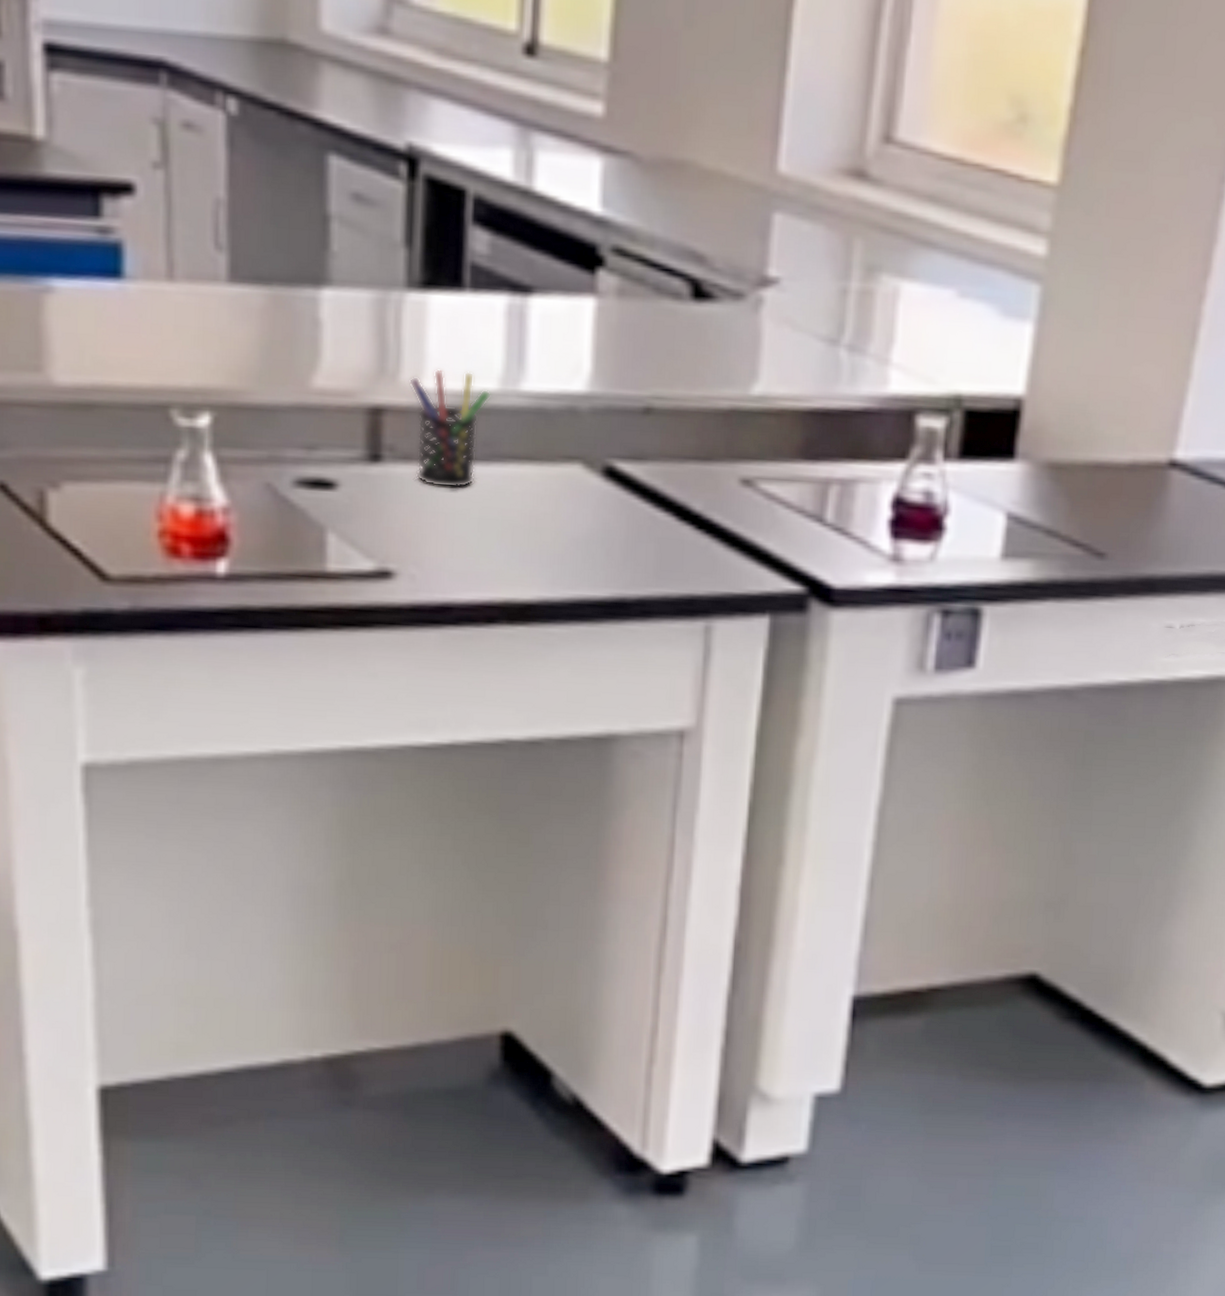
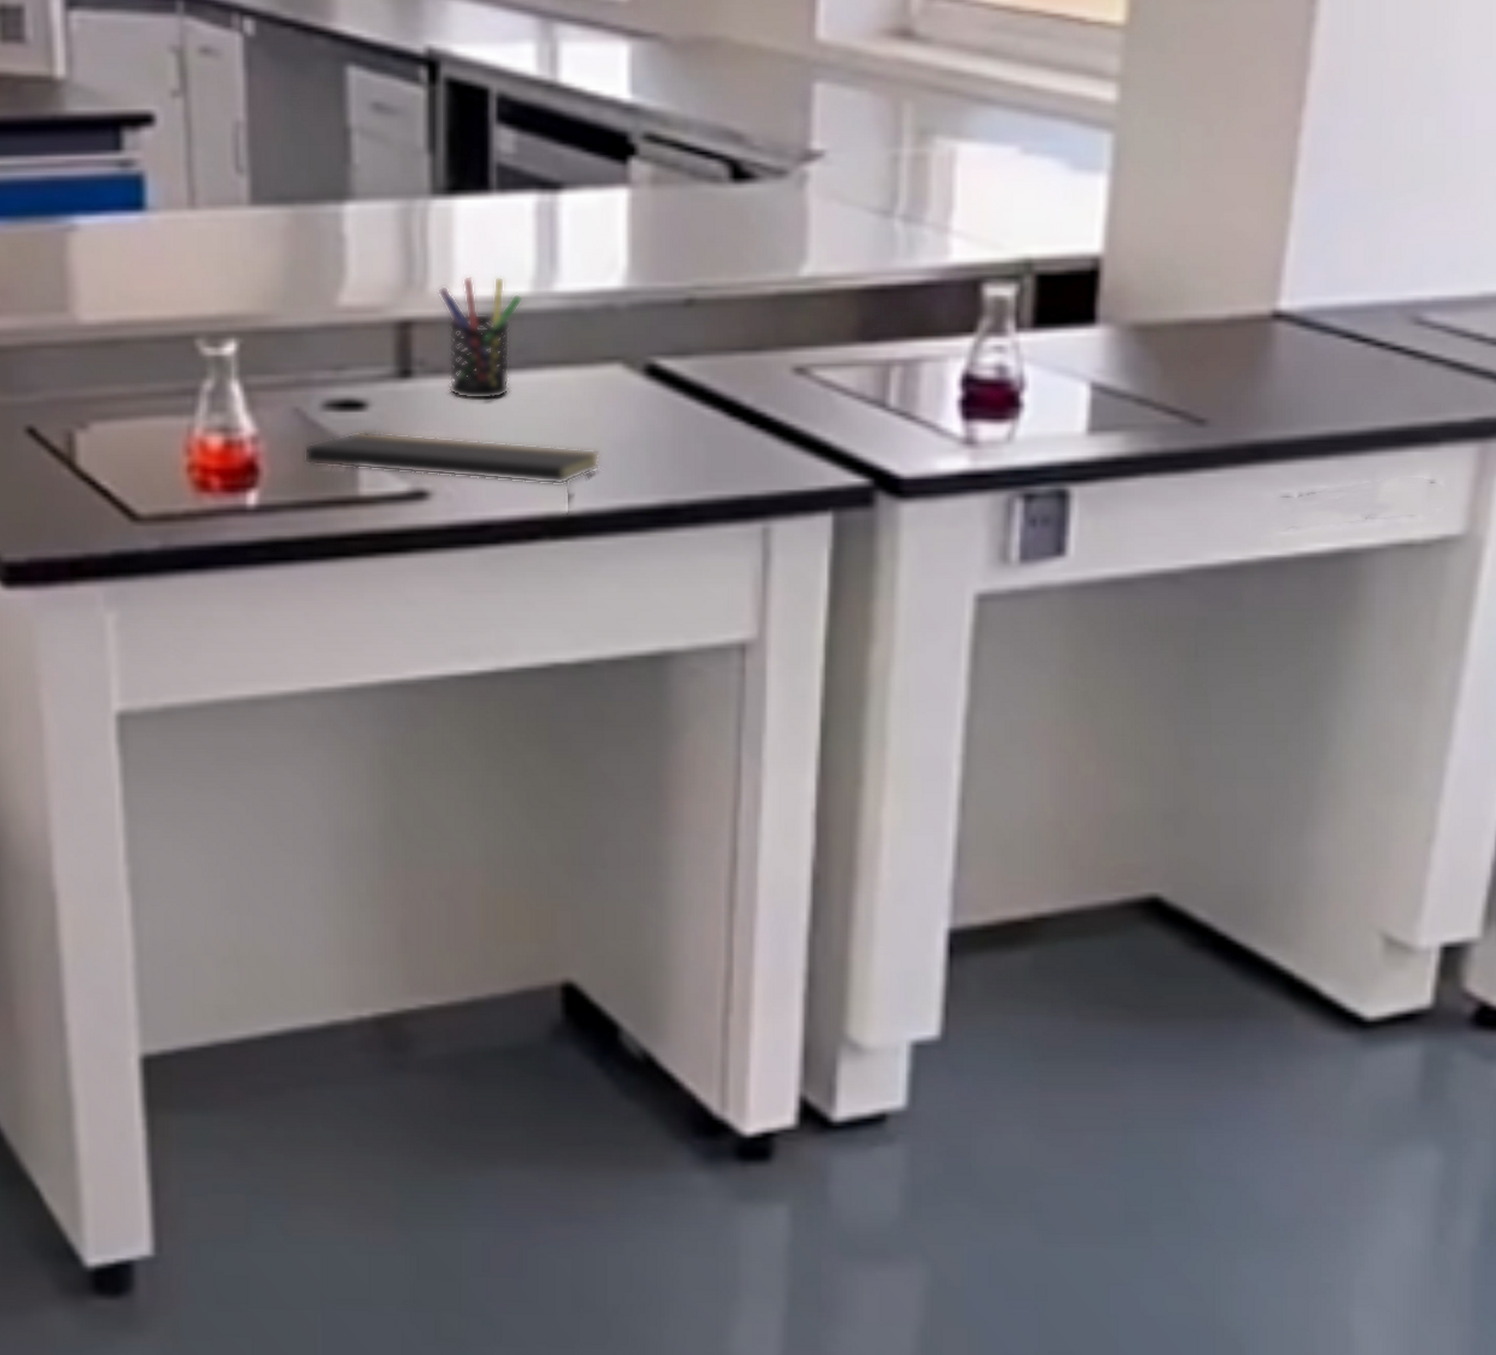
notepad: none [273,509,558,605] -> present [303,431,601,518]

